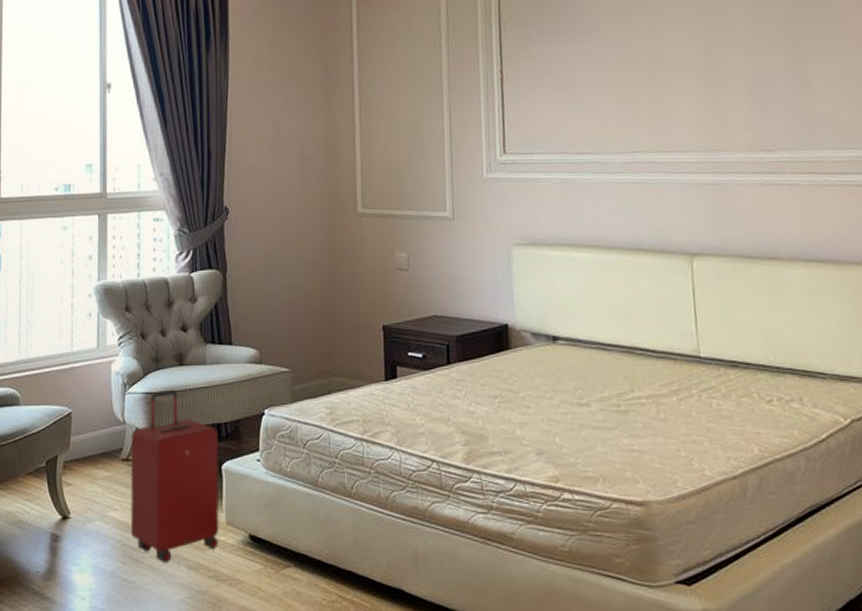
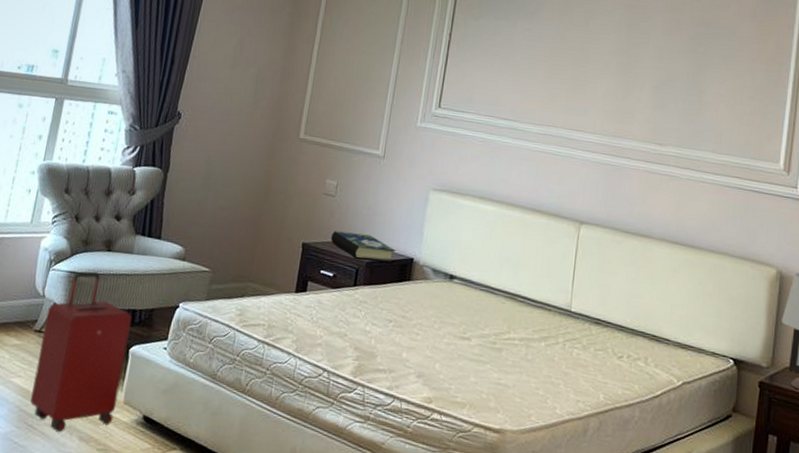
book: none [412,306,487,334] -> present [331,231,396,263]

